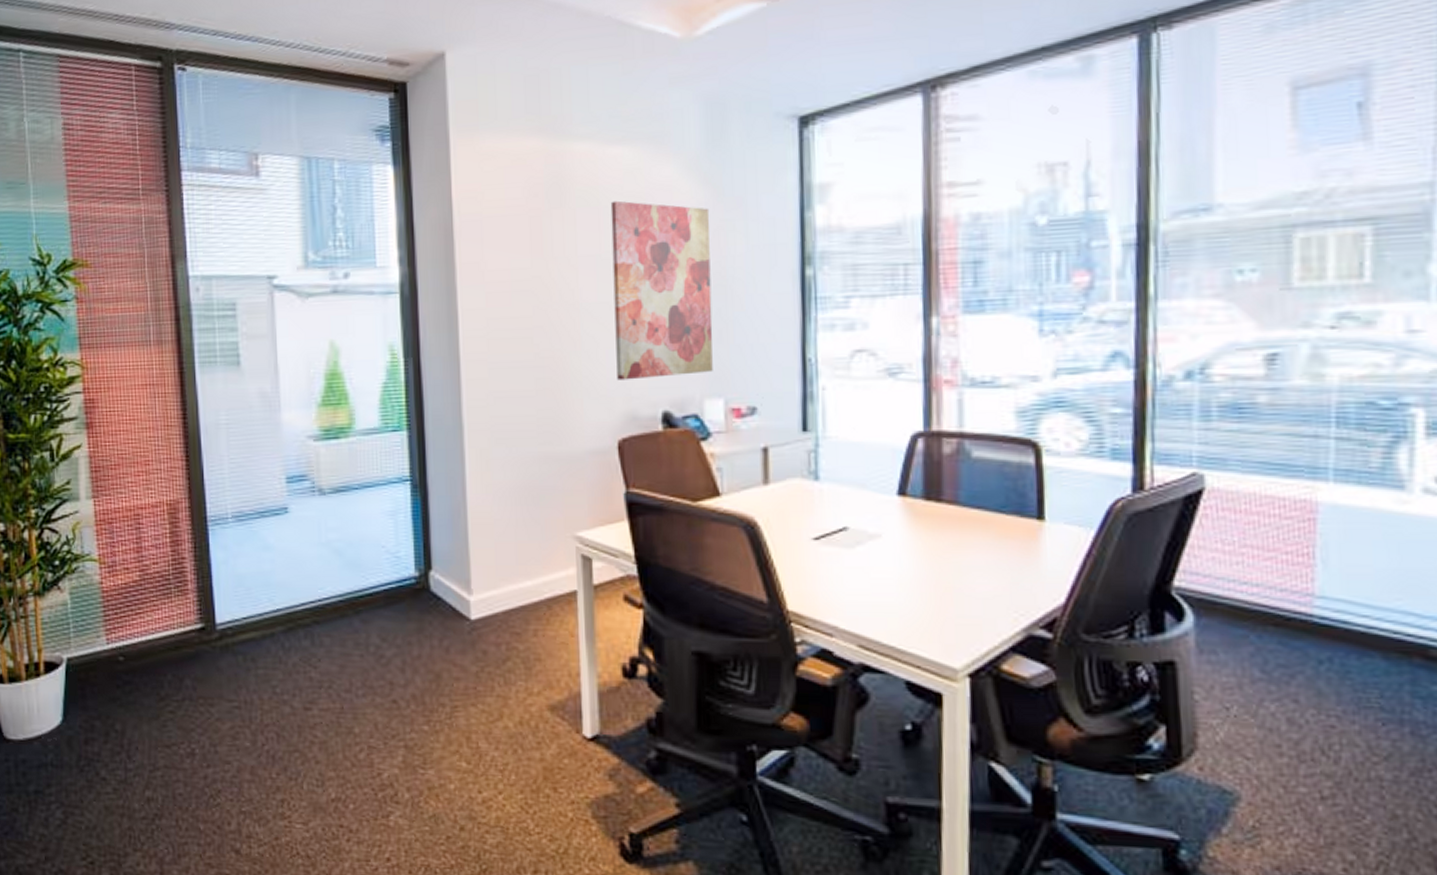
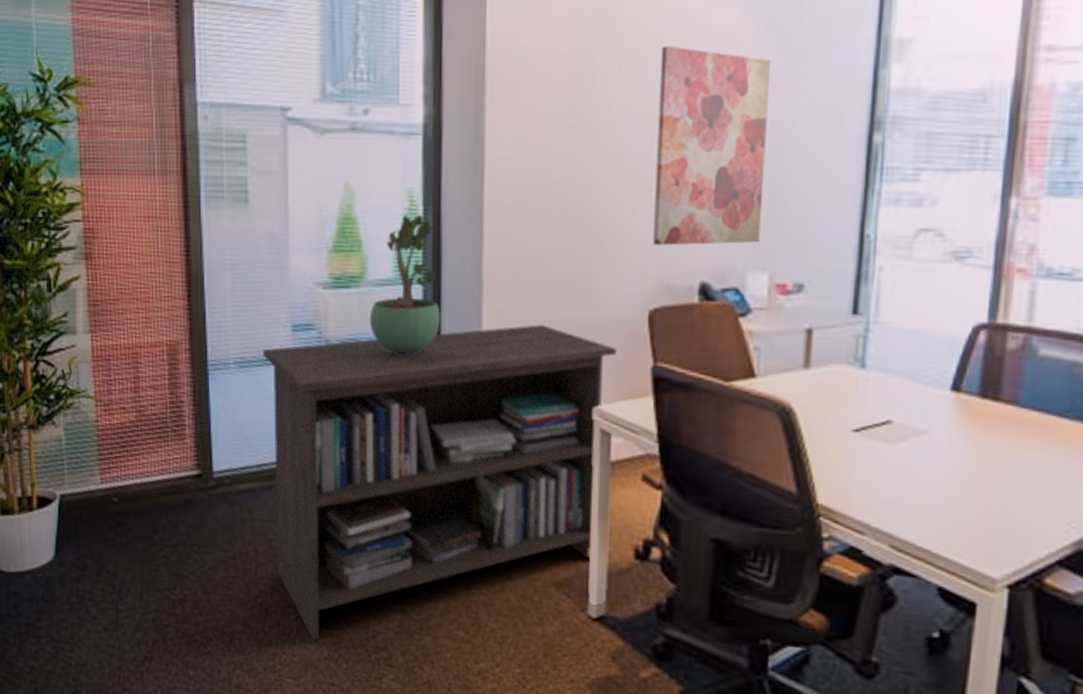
storage cabinet: none [260,461,591,783] -> present [263,324,616,641]
potted plant: none [359,366,426,498] -> present [370,213,441,355]

